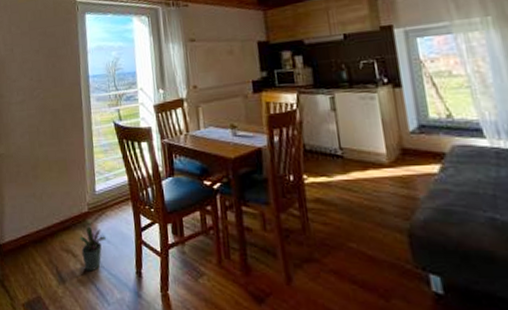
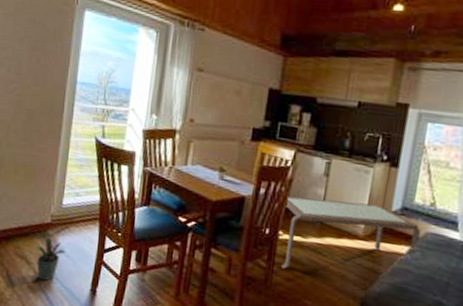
coffee table: none [302,127,447,213] -> present [281,196,420,269]

